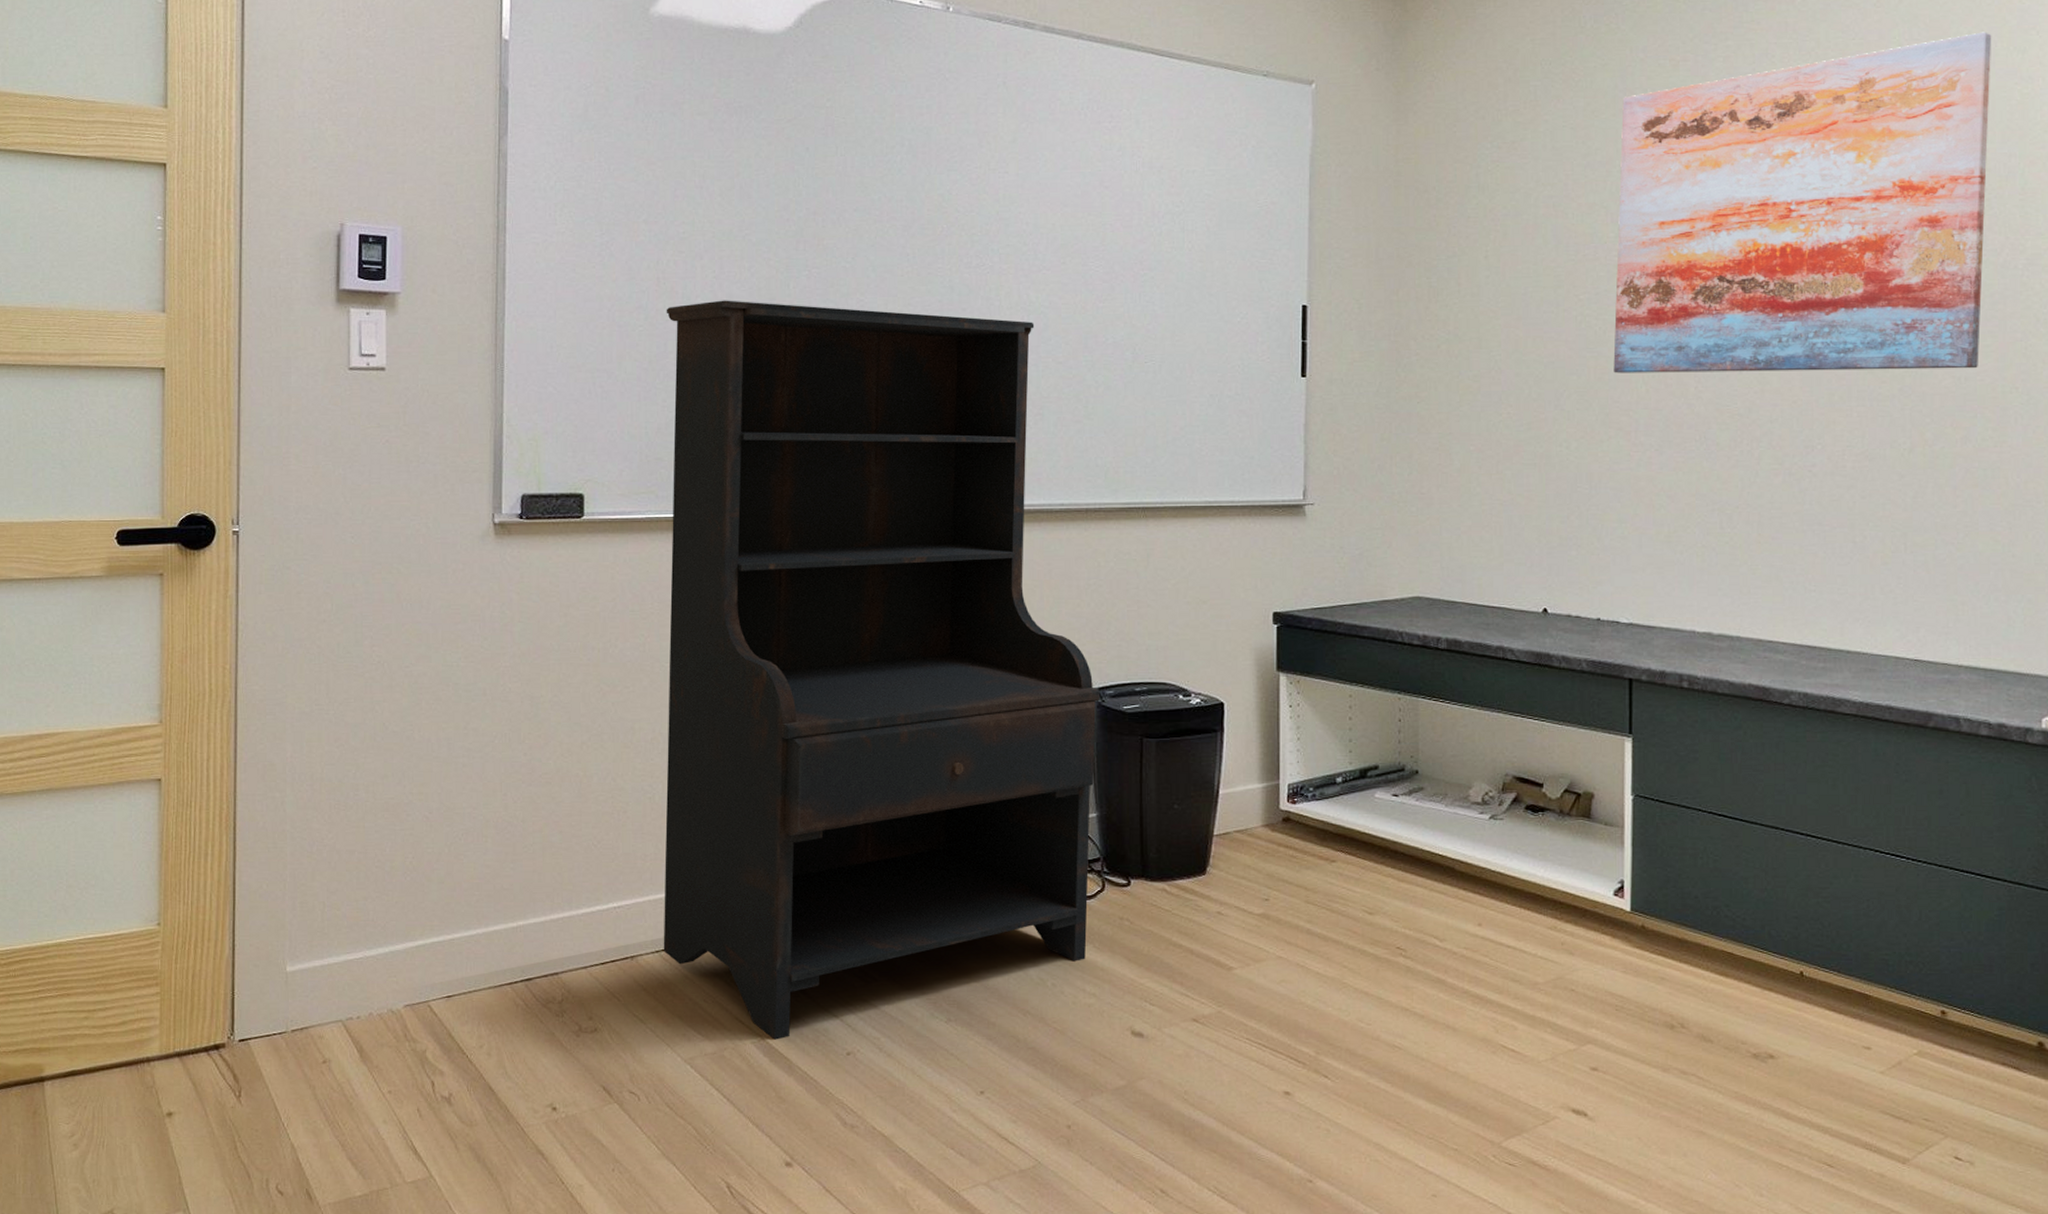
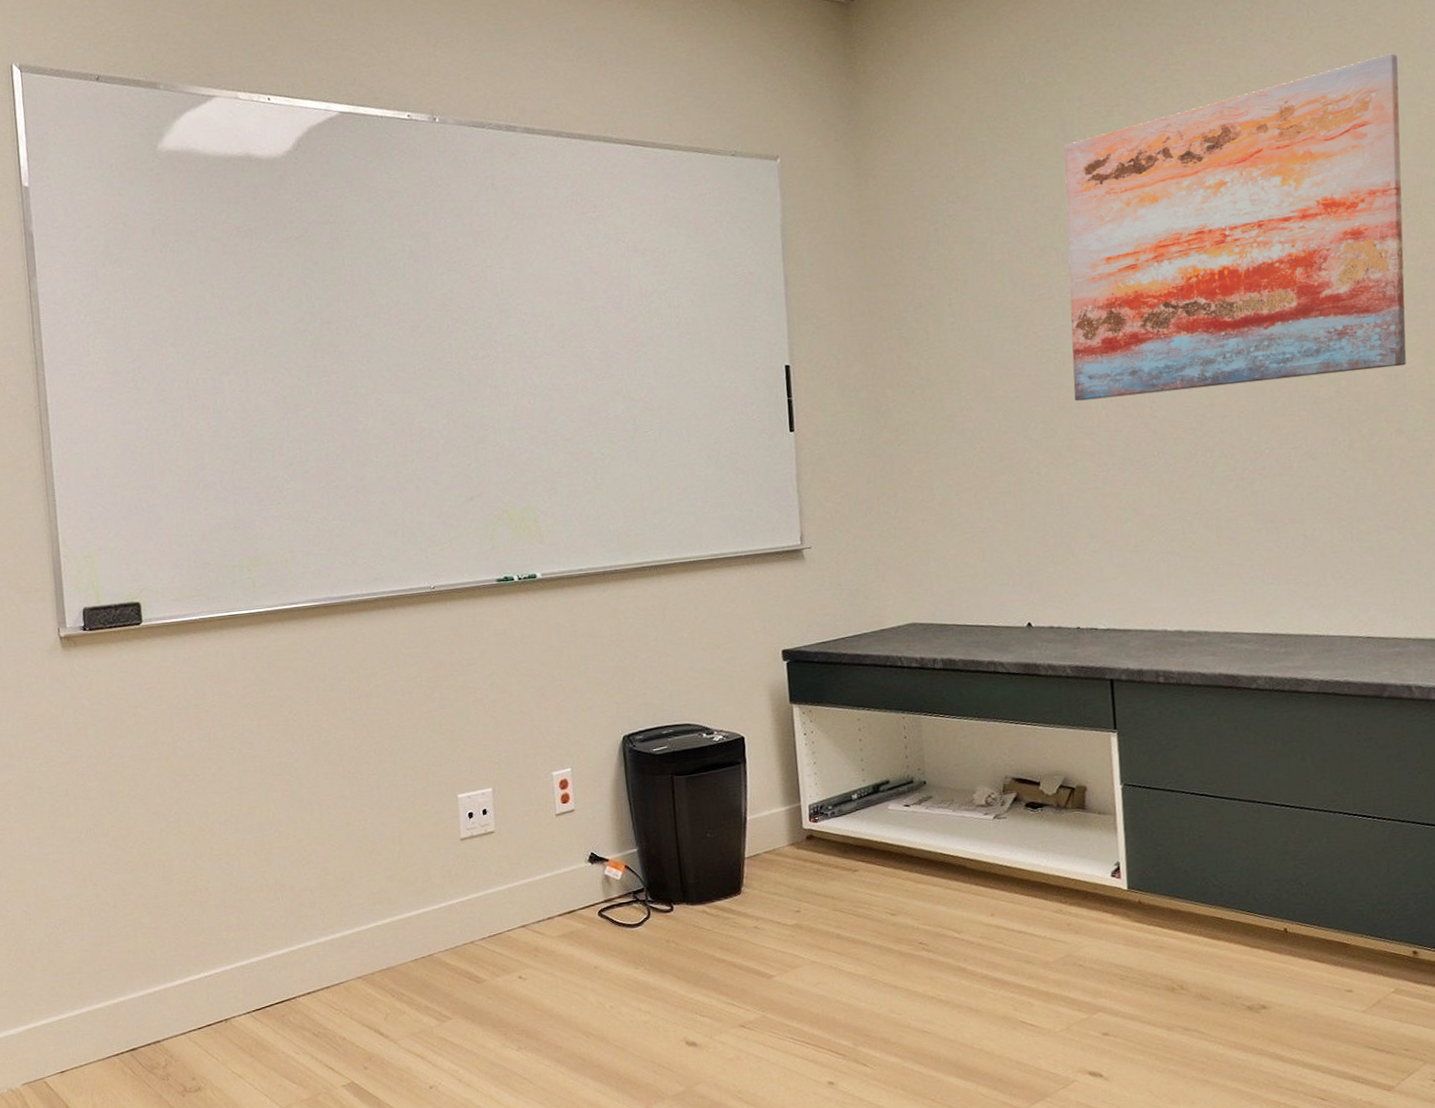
bookshelf: present [663,300,1101,1040] -> none [199,404,639,1082]

